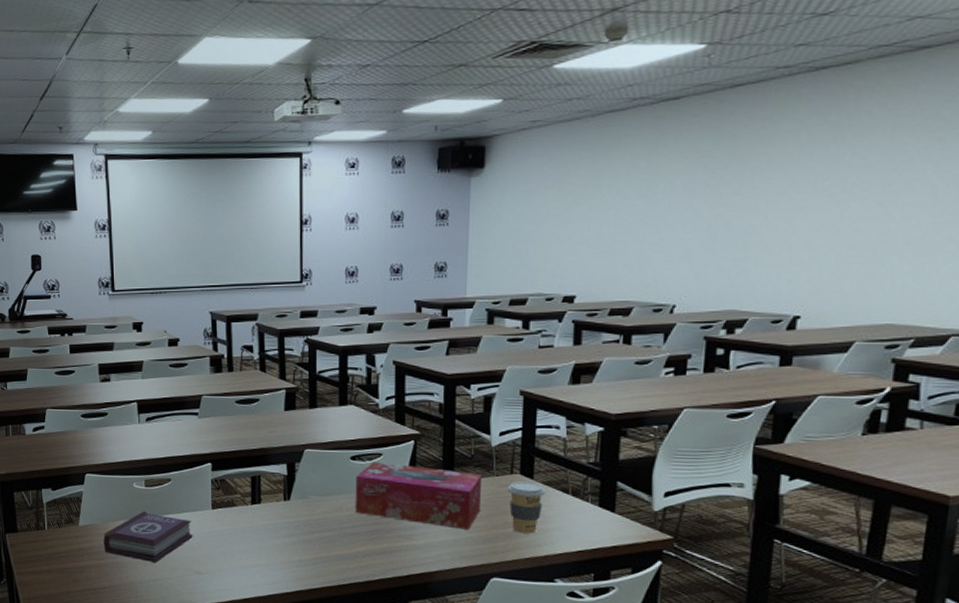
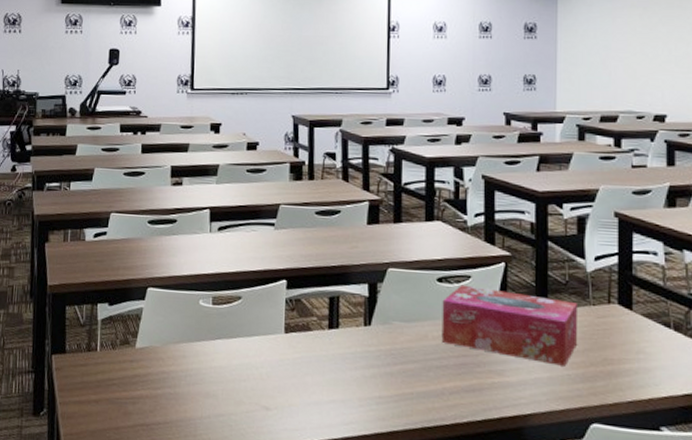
book: present [103,511,193,562] -> none [161,333,262,394]
coffee cup: present [507,481,545,534] -> none [605,312,645,373]

